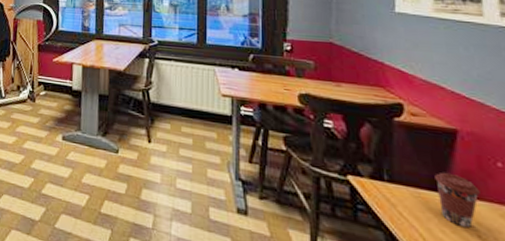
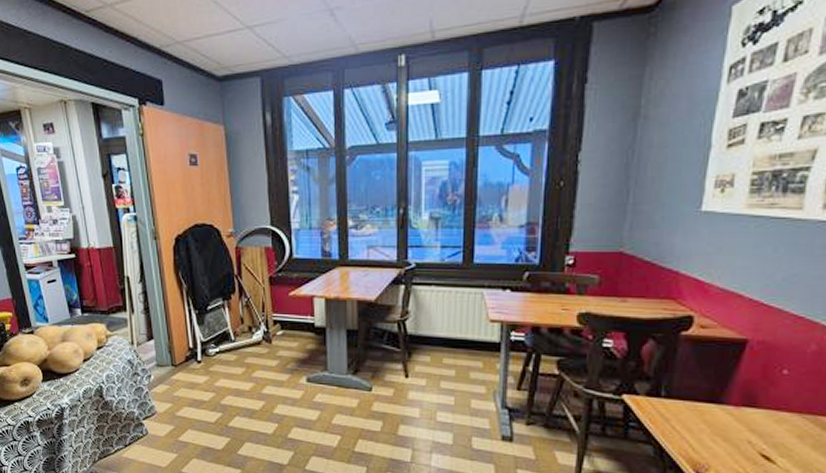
coffee cup: present [435,172,480,229] -> none [715,383,759,436]

